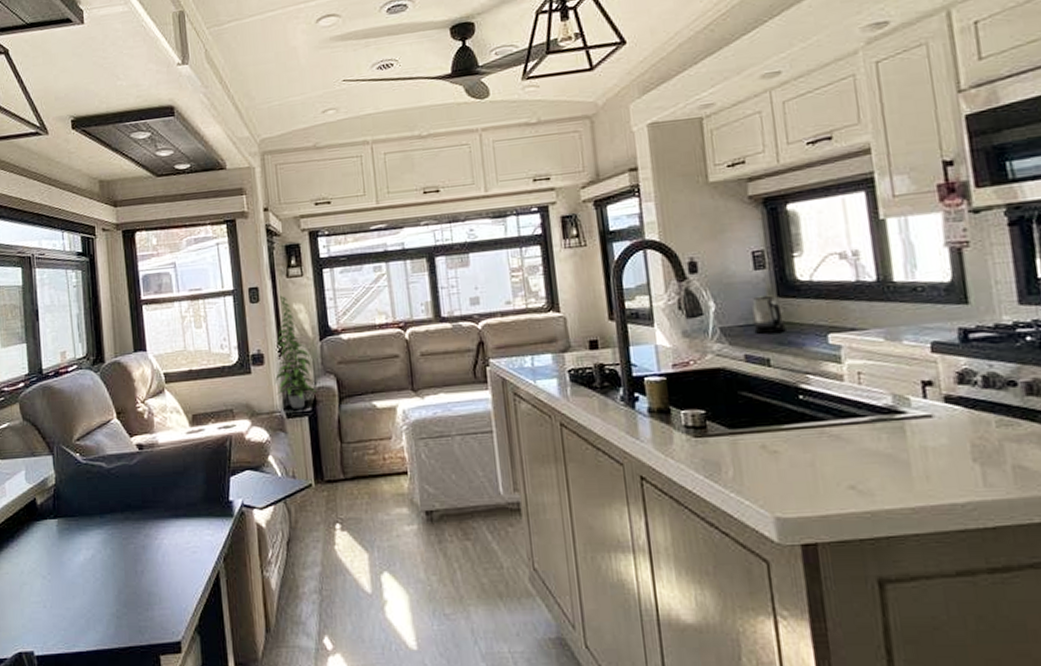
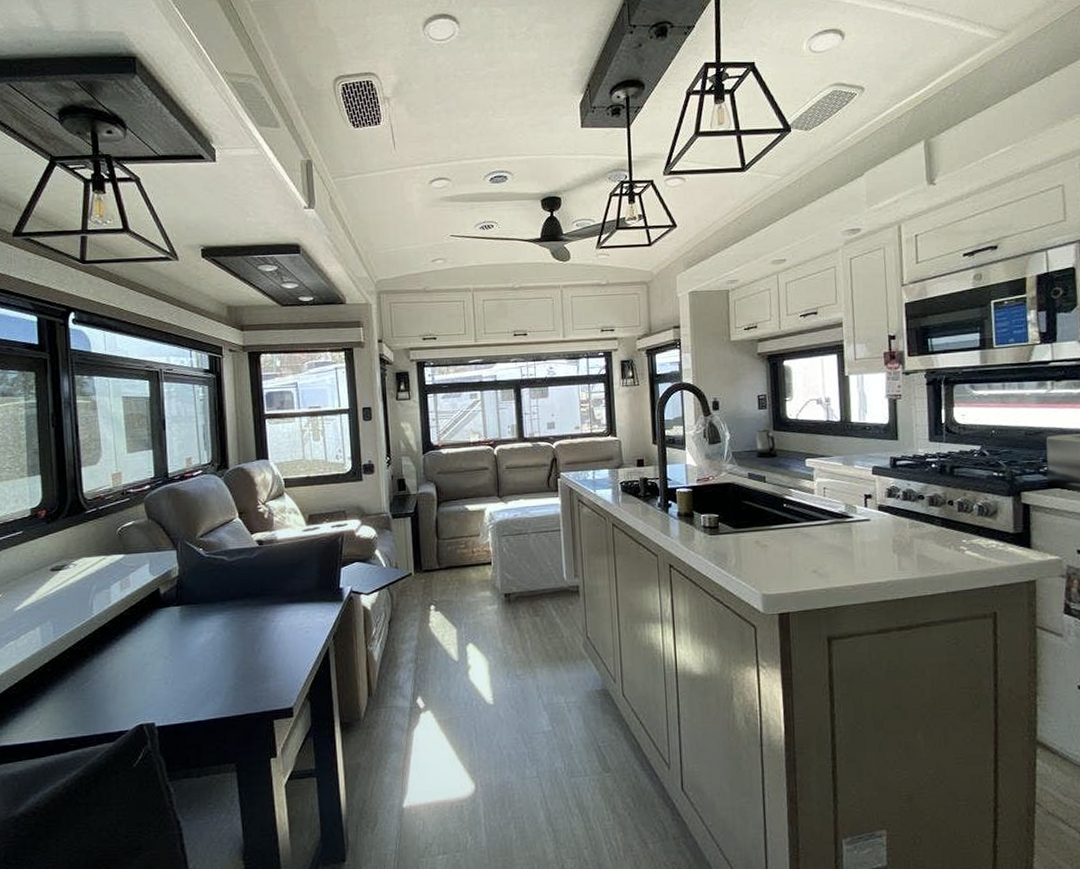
plant: present [274,295,317,409] -> none [382,415,419,511]

